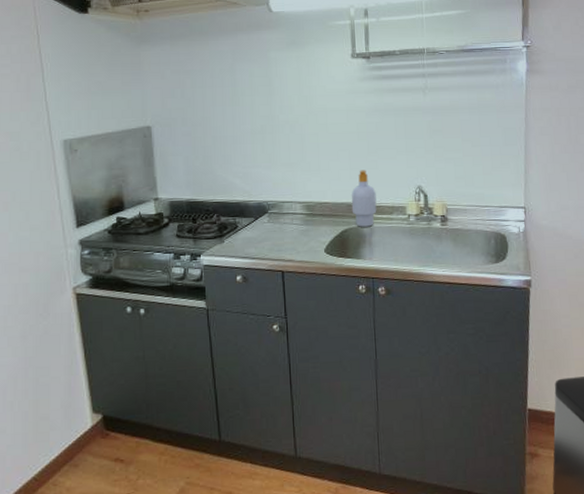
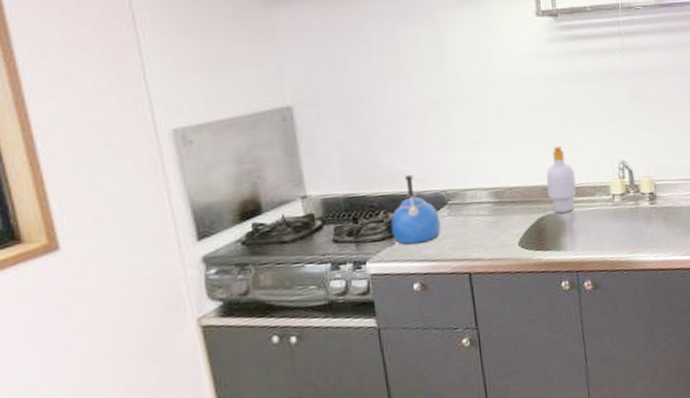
kettle: none [221,186,262,243] -> present [390,174,441,245]

